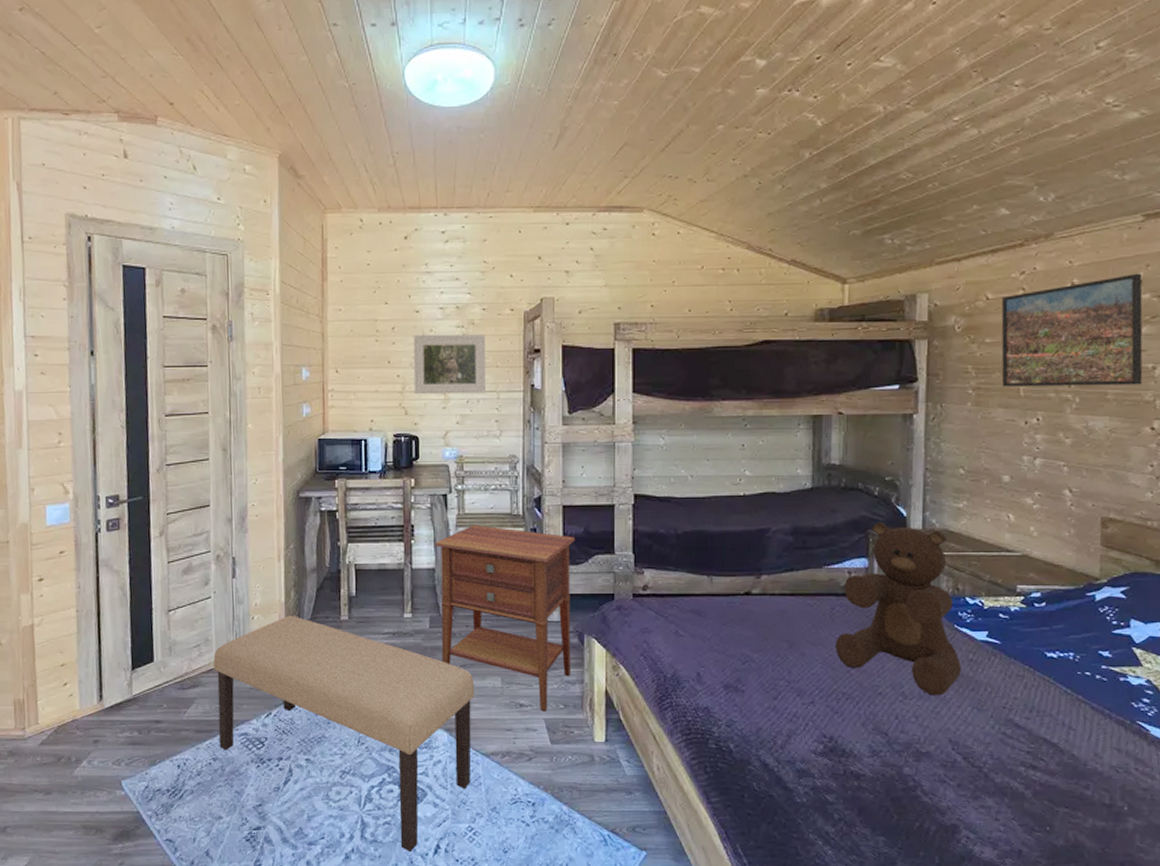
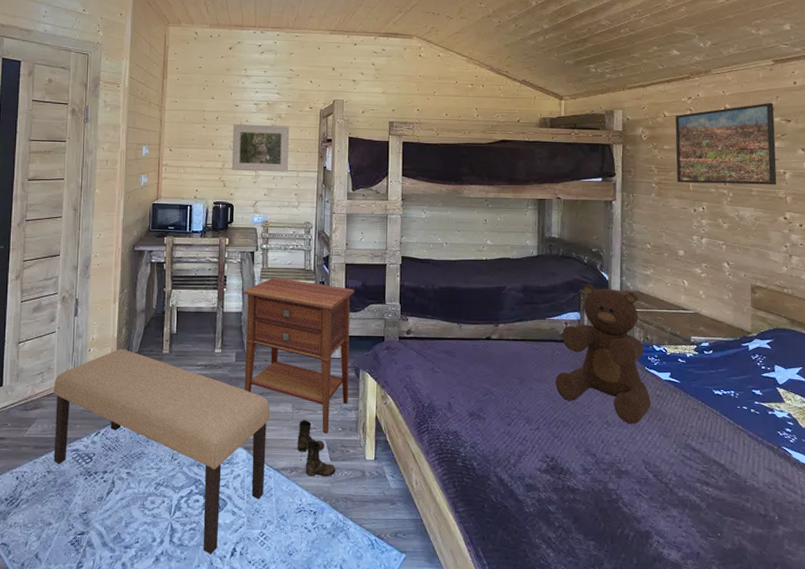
boots: none [510,696,558,763] -> present [297,420,336,477]

